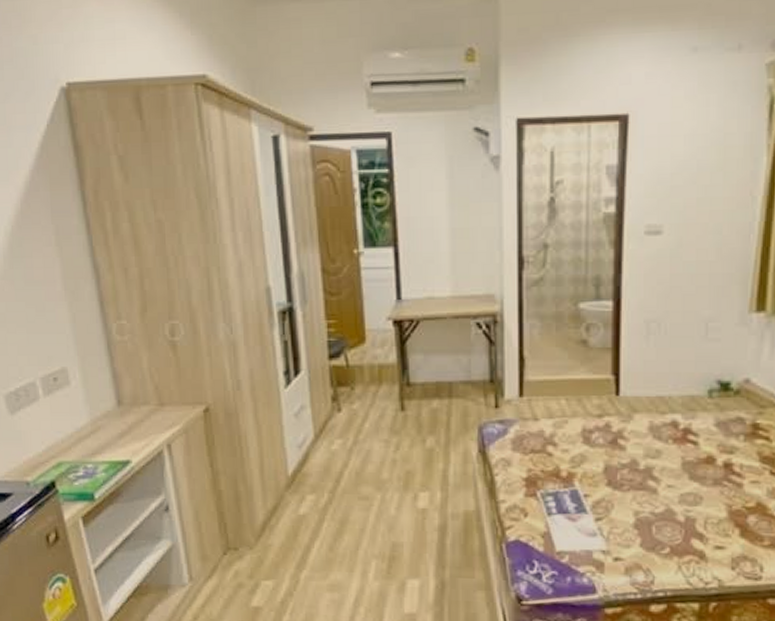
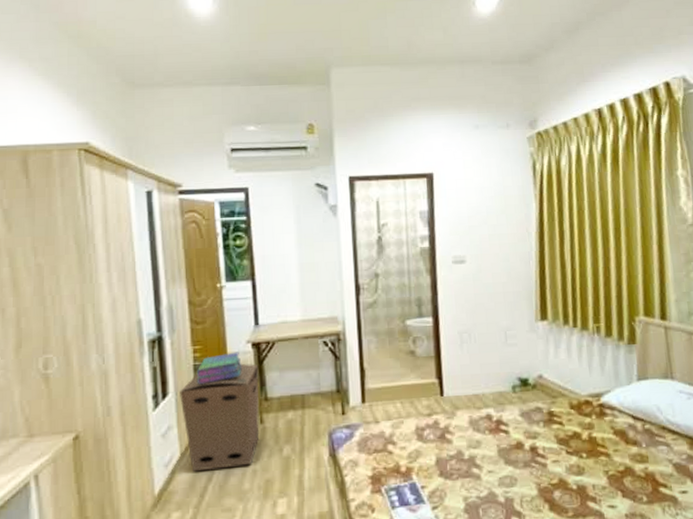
cardboard box: none [313,344,401,456] -> present [180,364,260,472]
stack of books: none [332,329,382,363] -> present [197,352,242,385]

